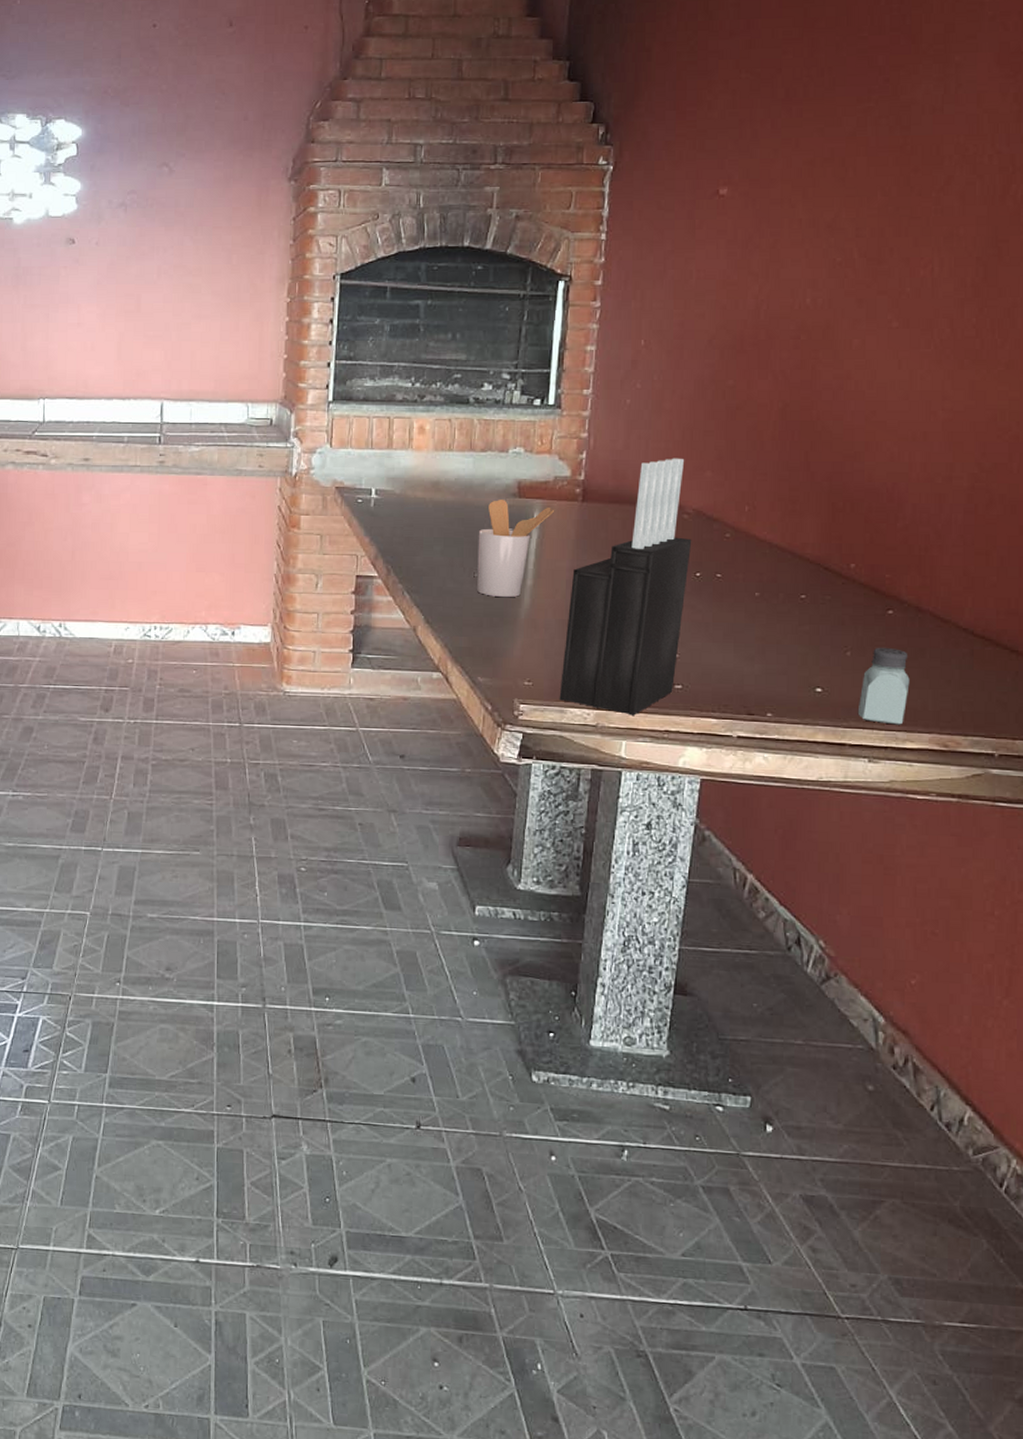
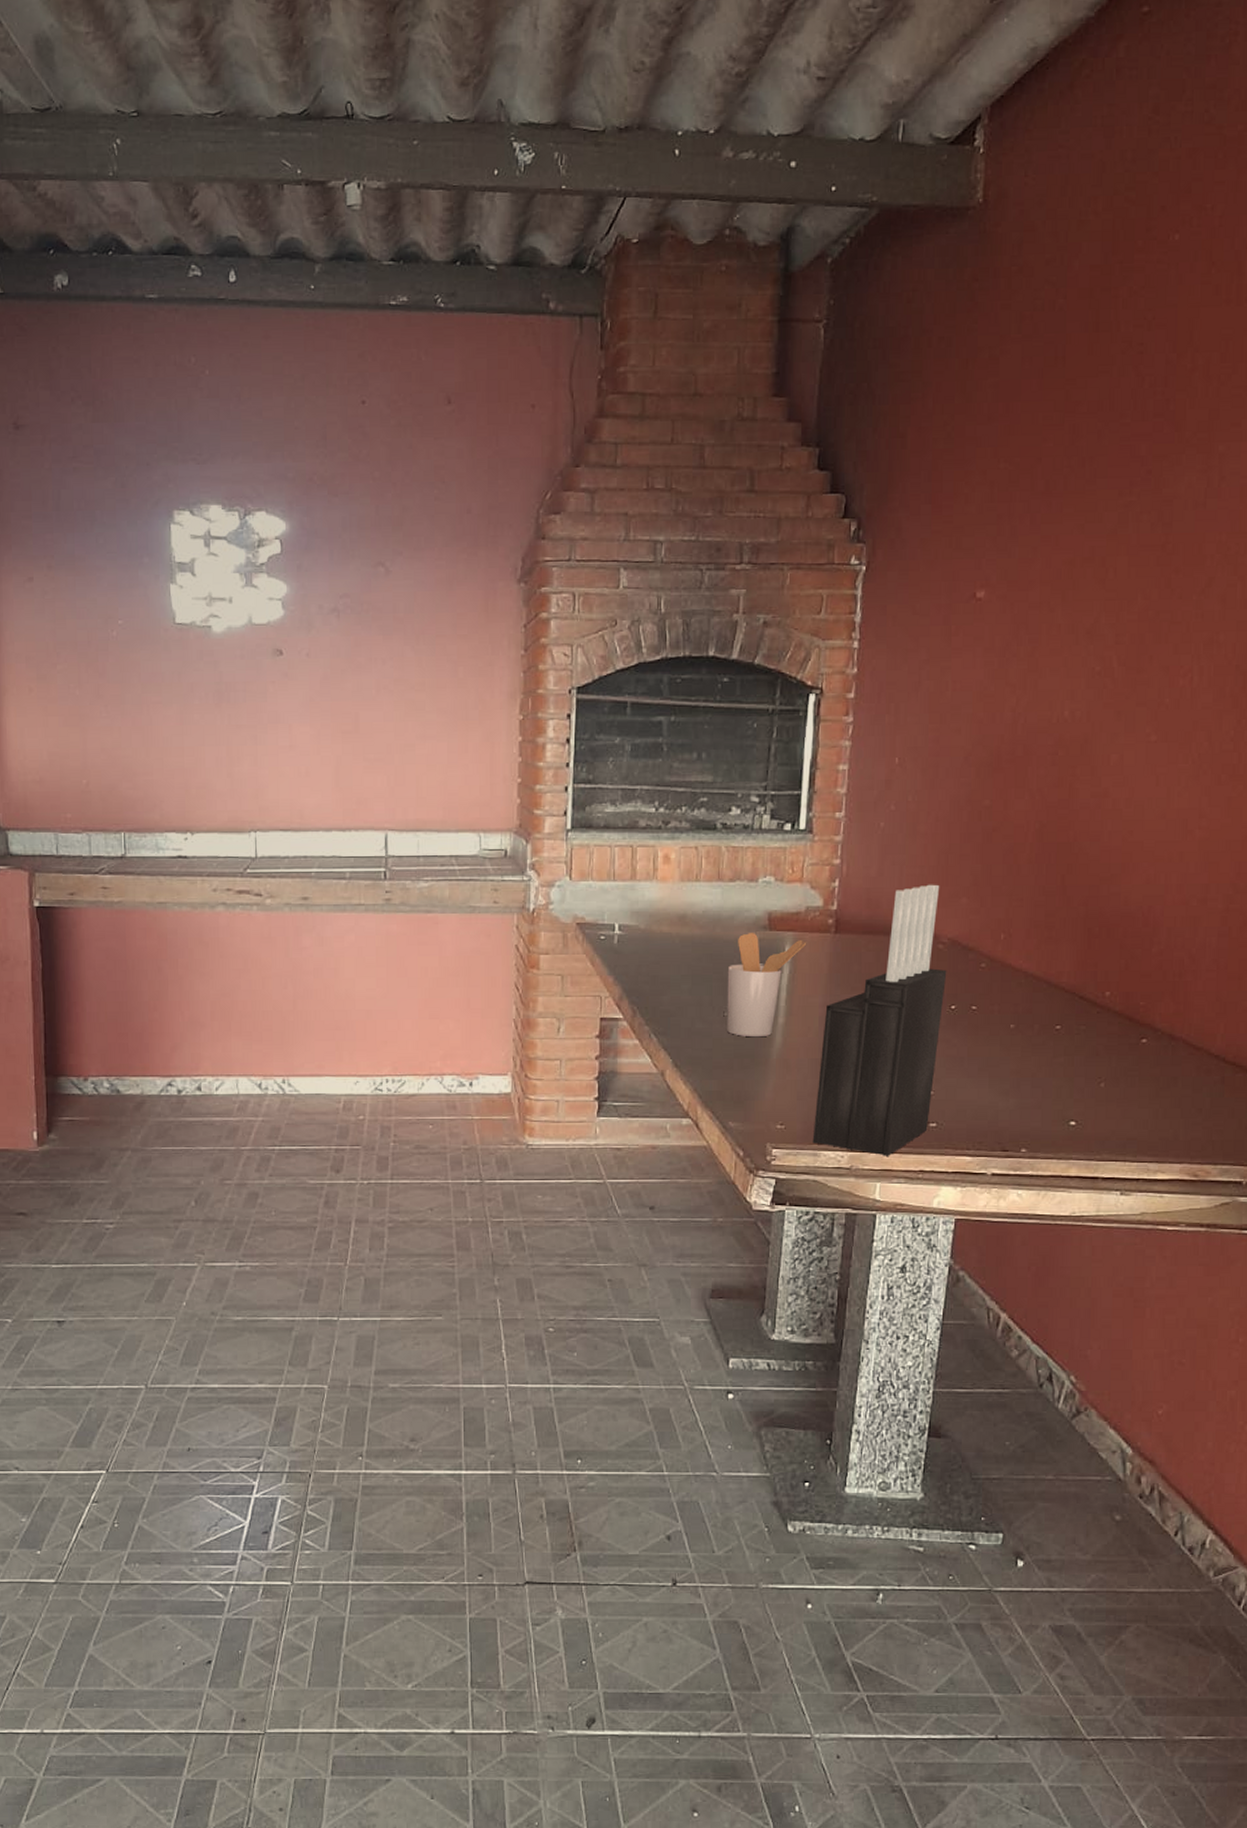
saltshaker: present [857,647,910,725] -> none [1110,1077,1162,1156]

